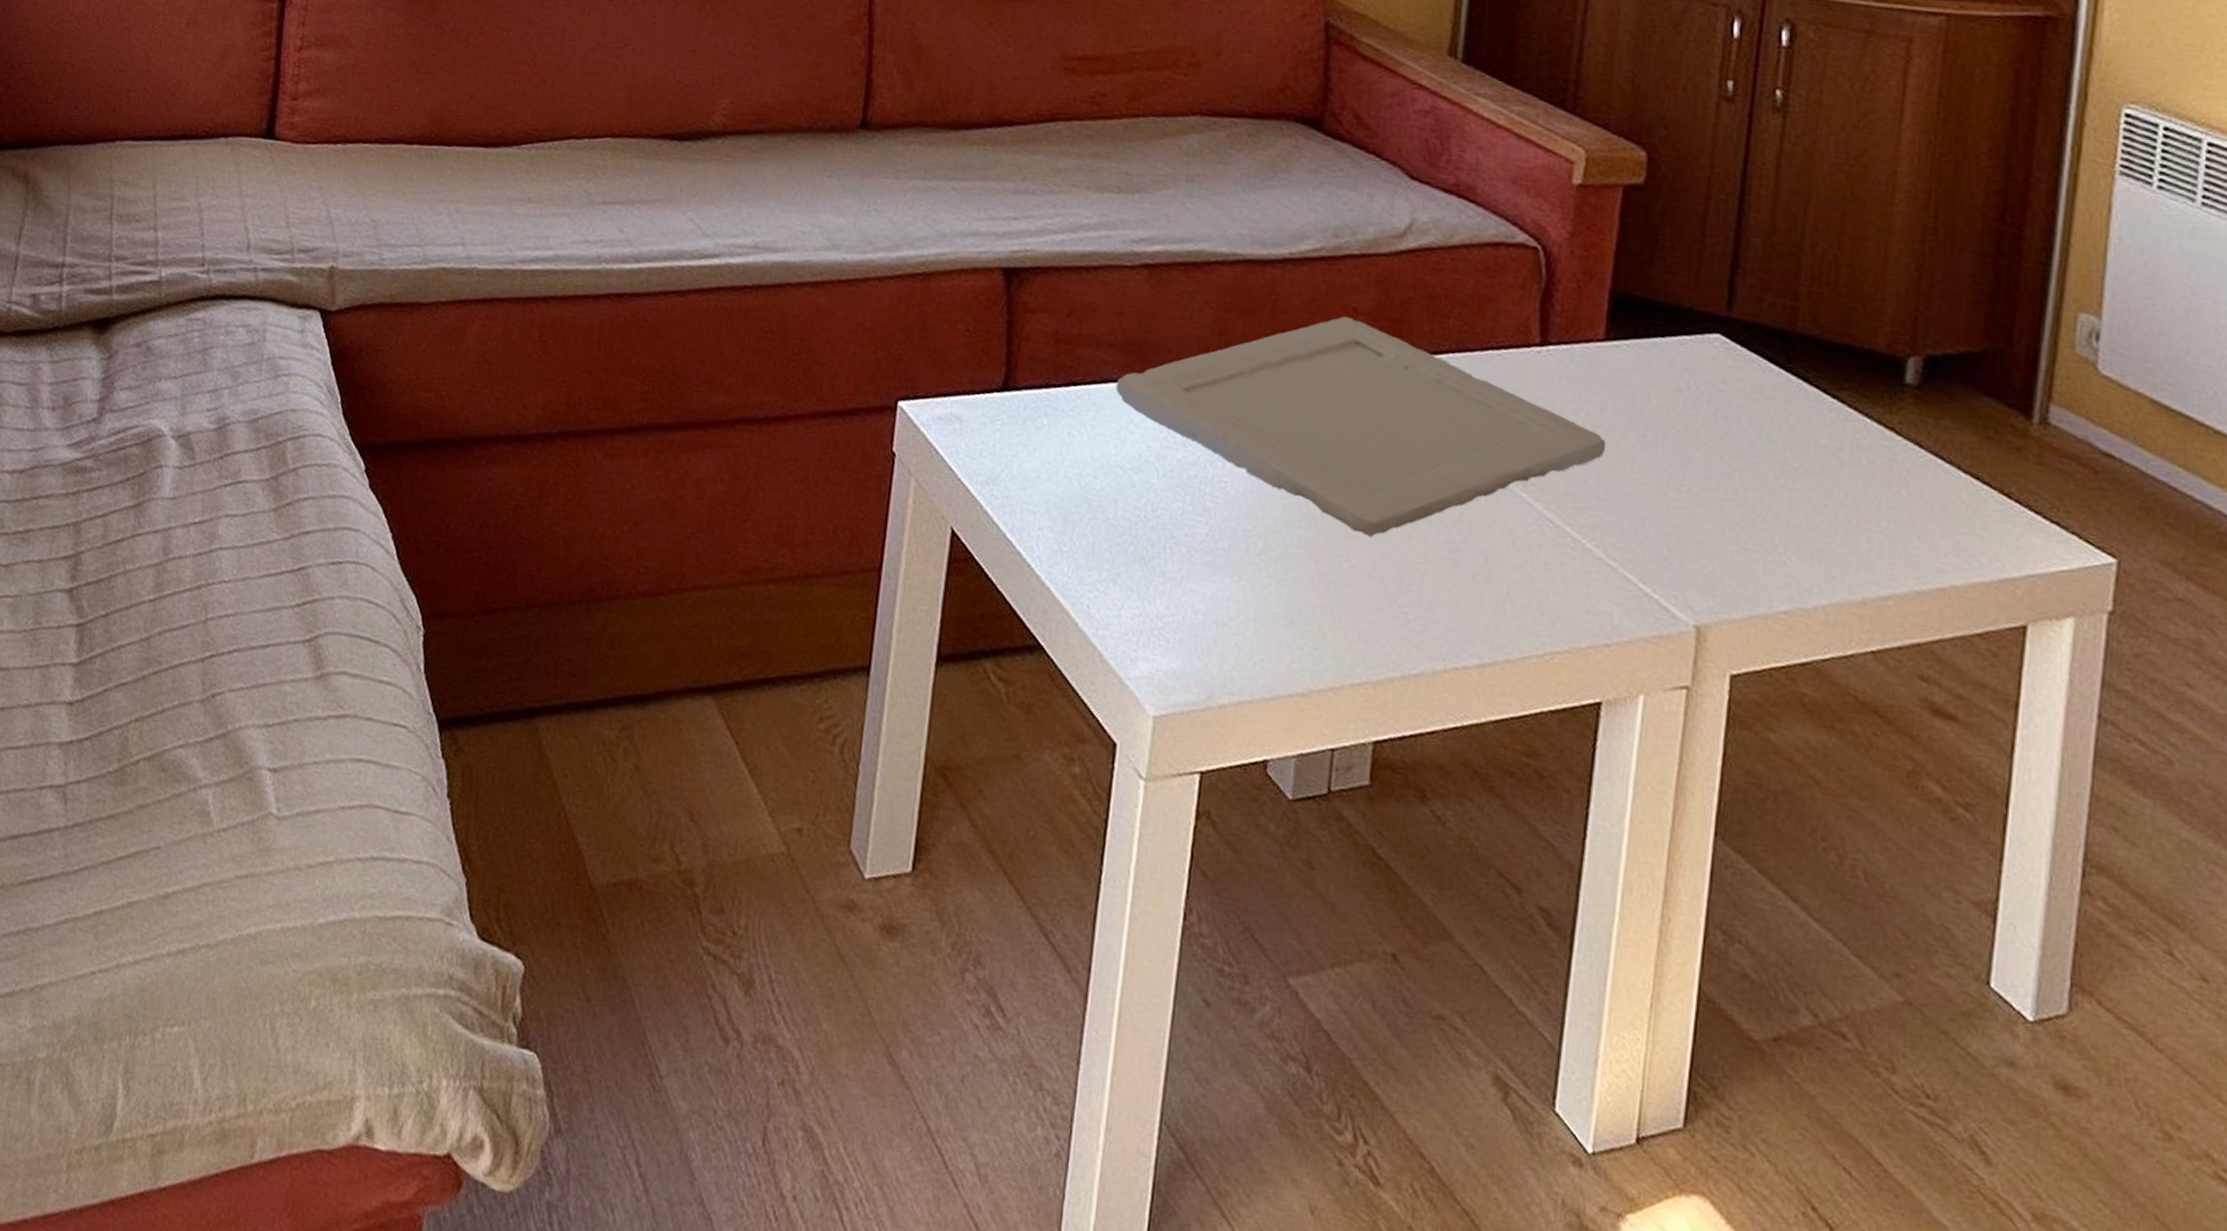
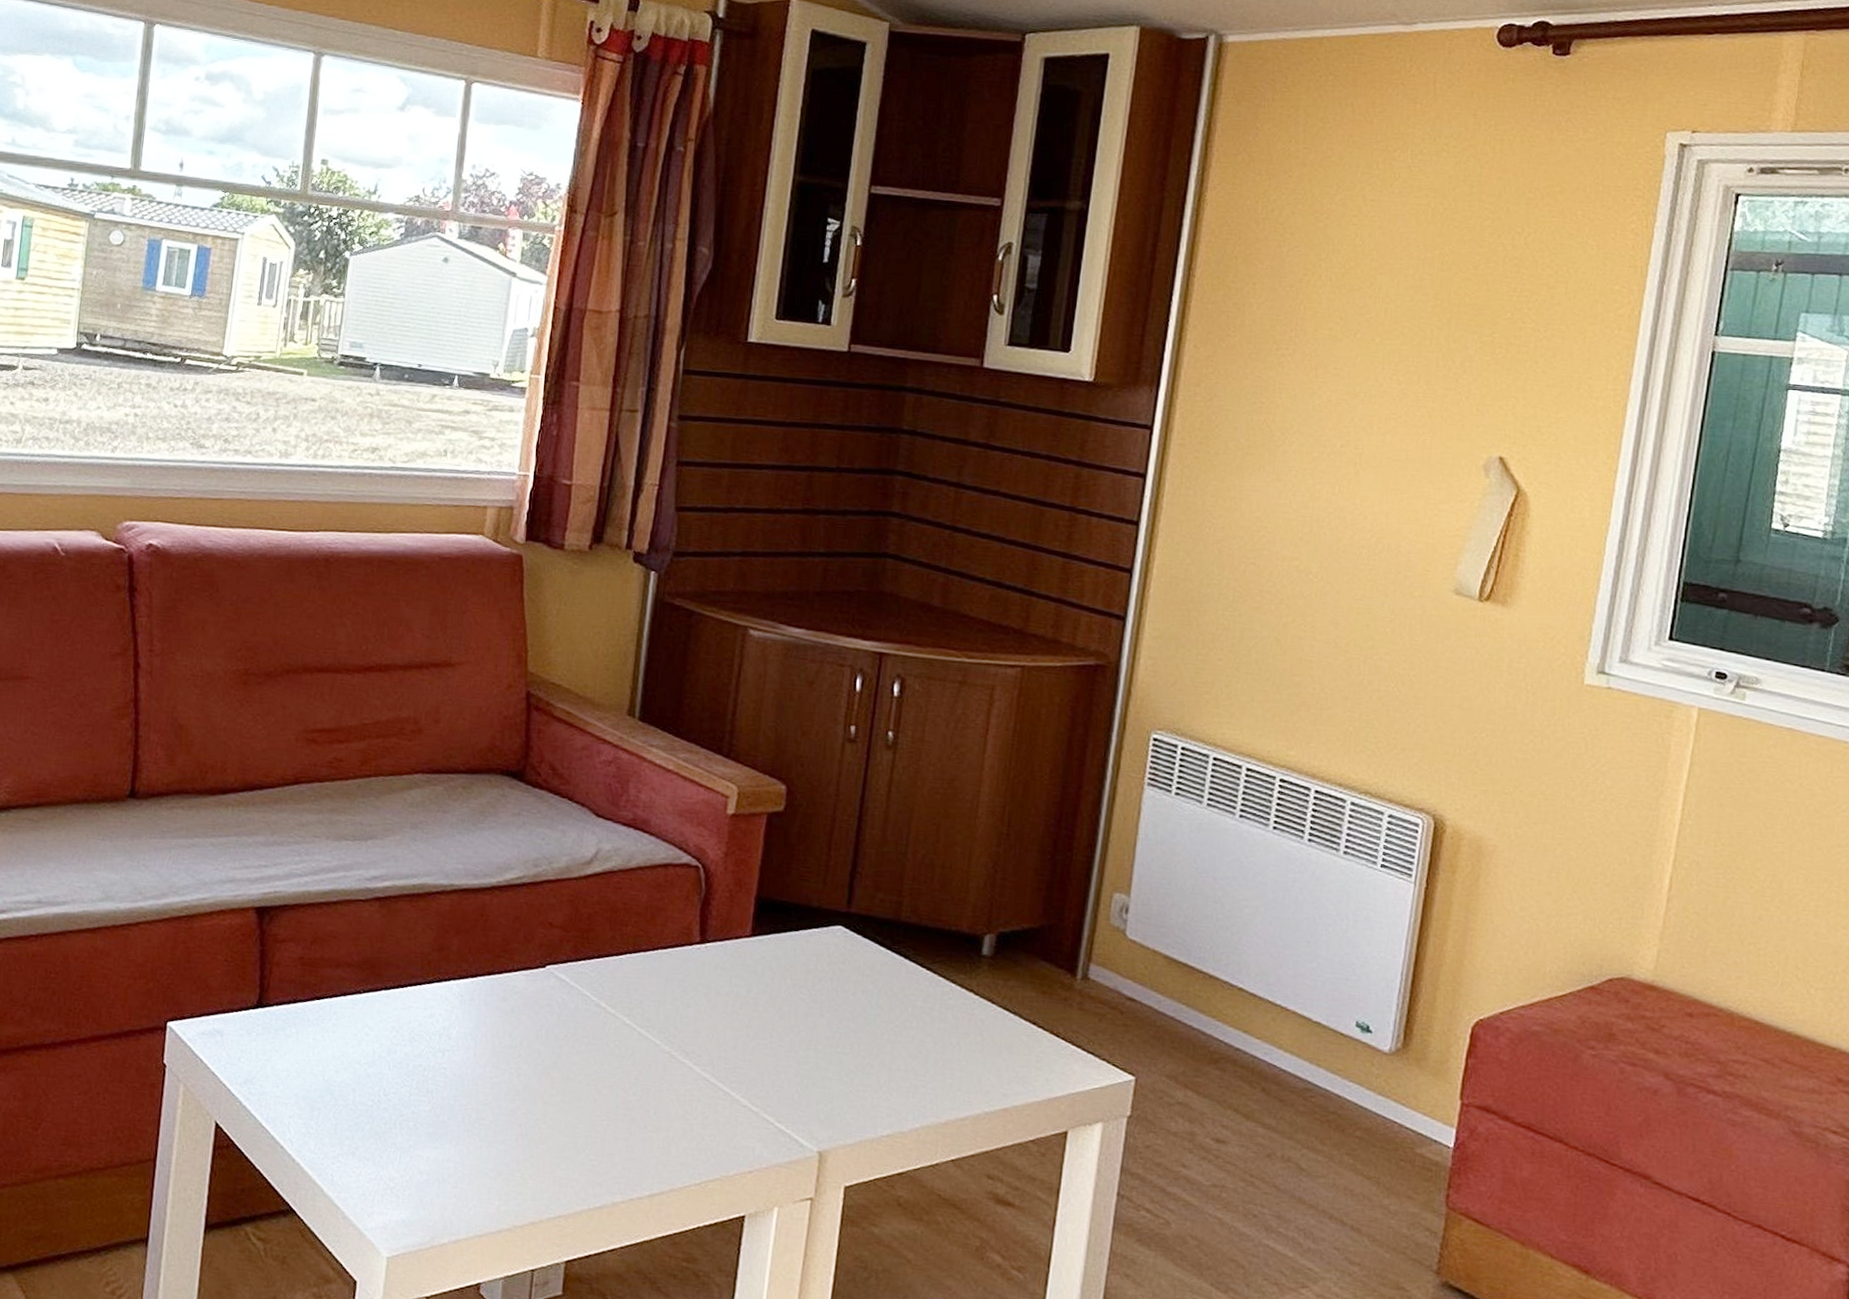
decorative tray: present [1116,316,1606,537] -> none [353,929,751,1103]

